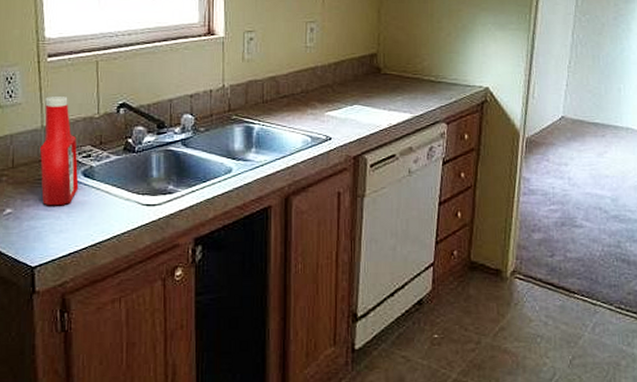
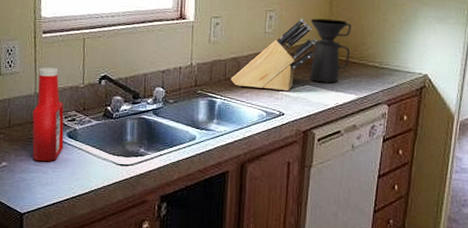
knife block: none [269,29,365,113] -> present [230,18,317,92]
coffee maker: none [357,29,404,101] -> present [310,18,352,83]

